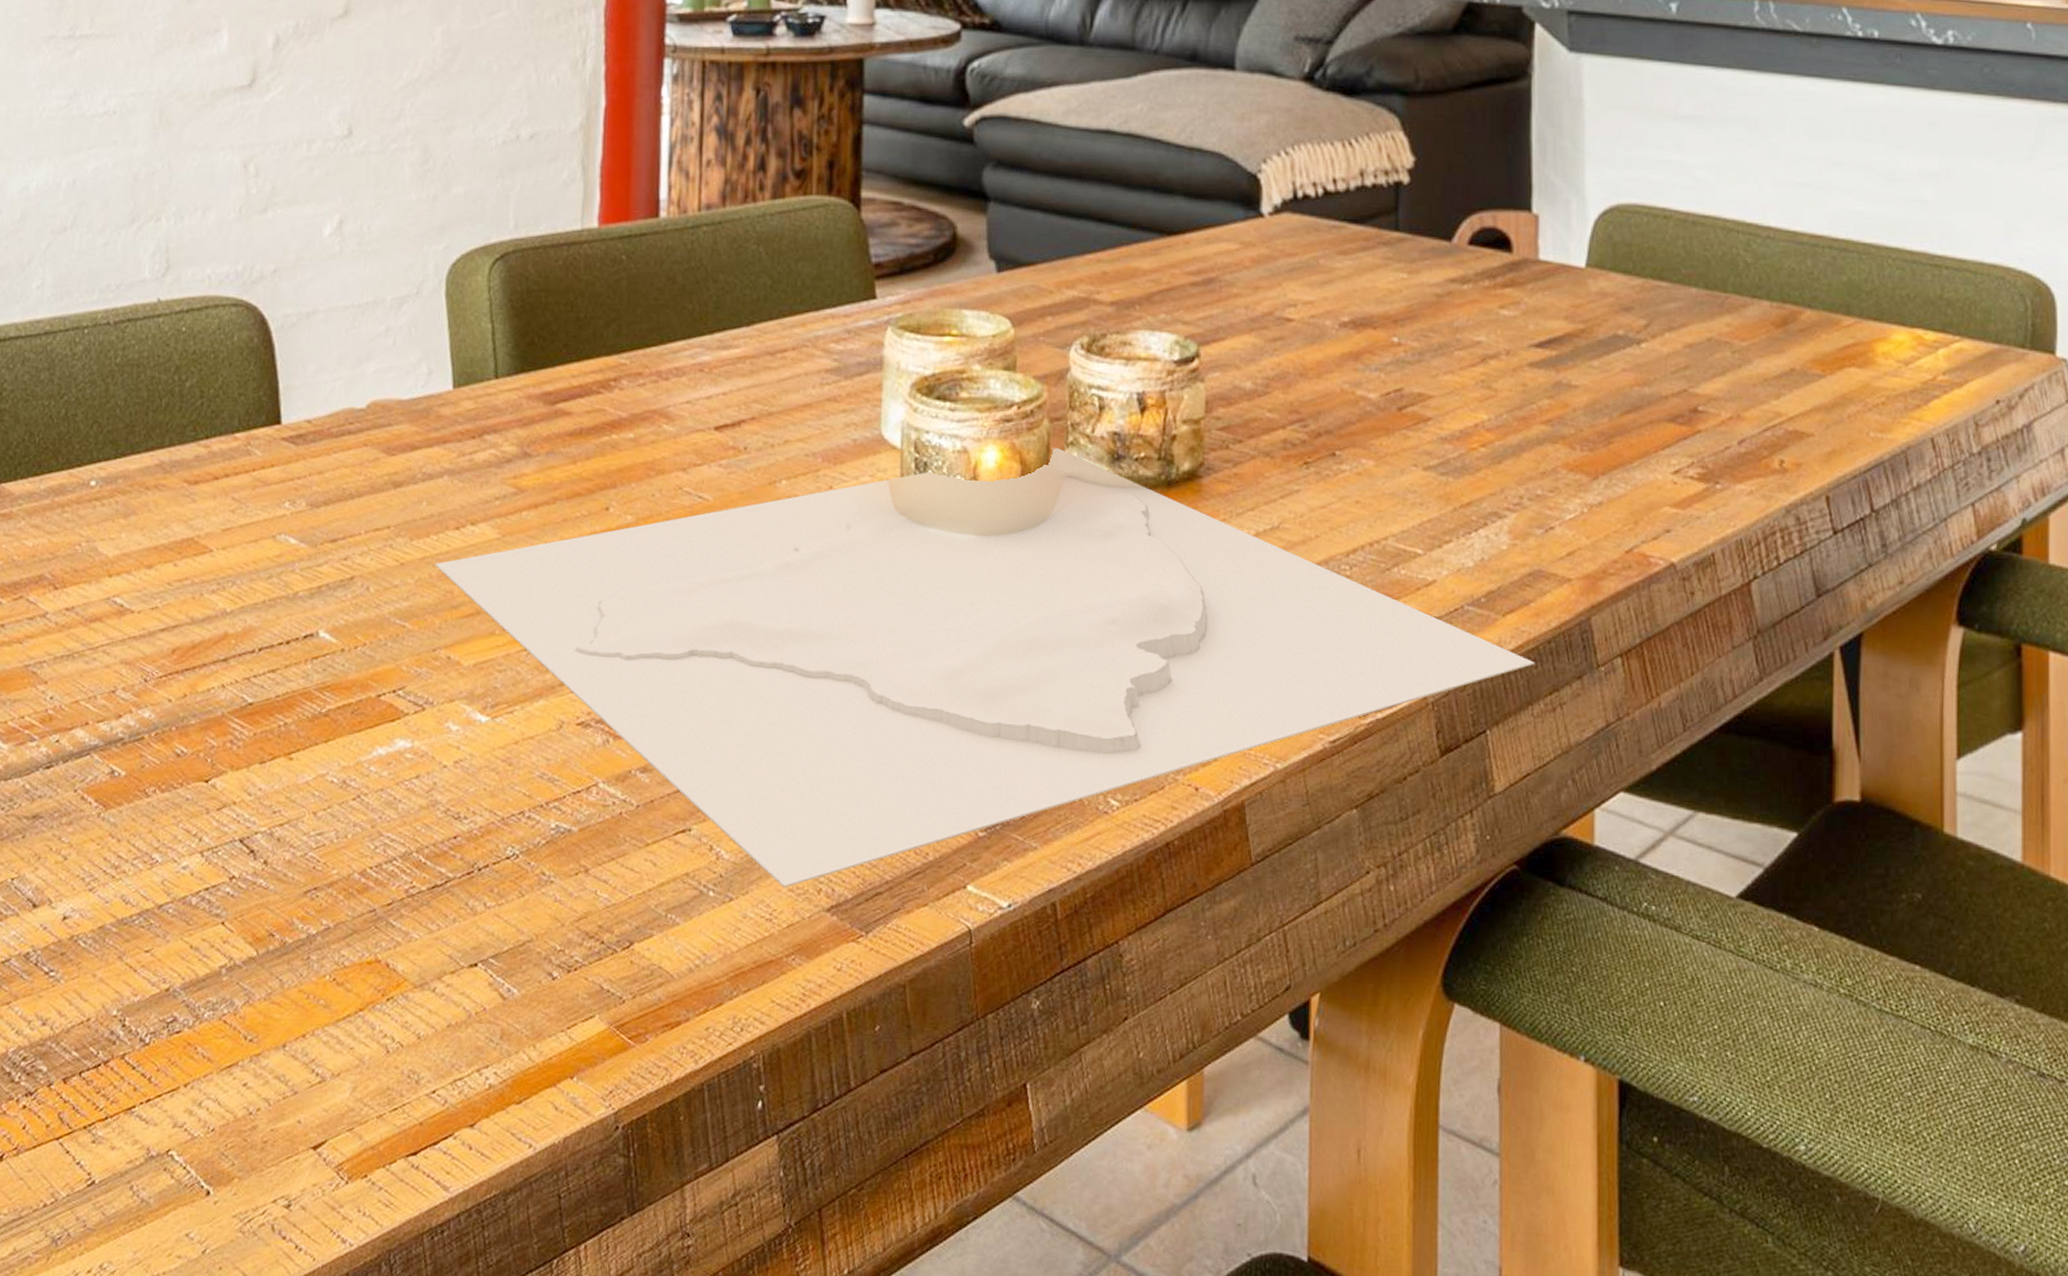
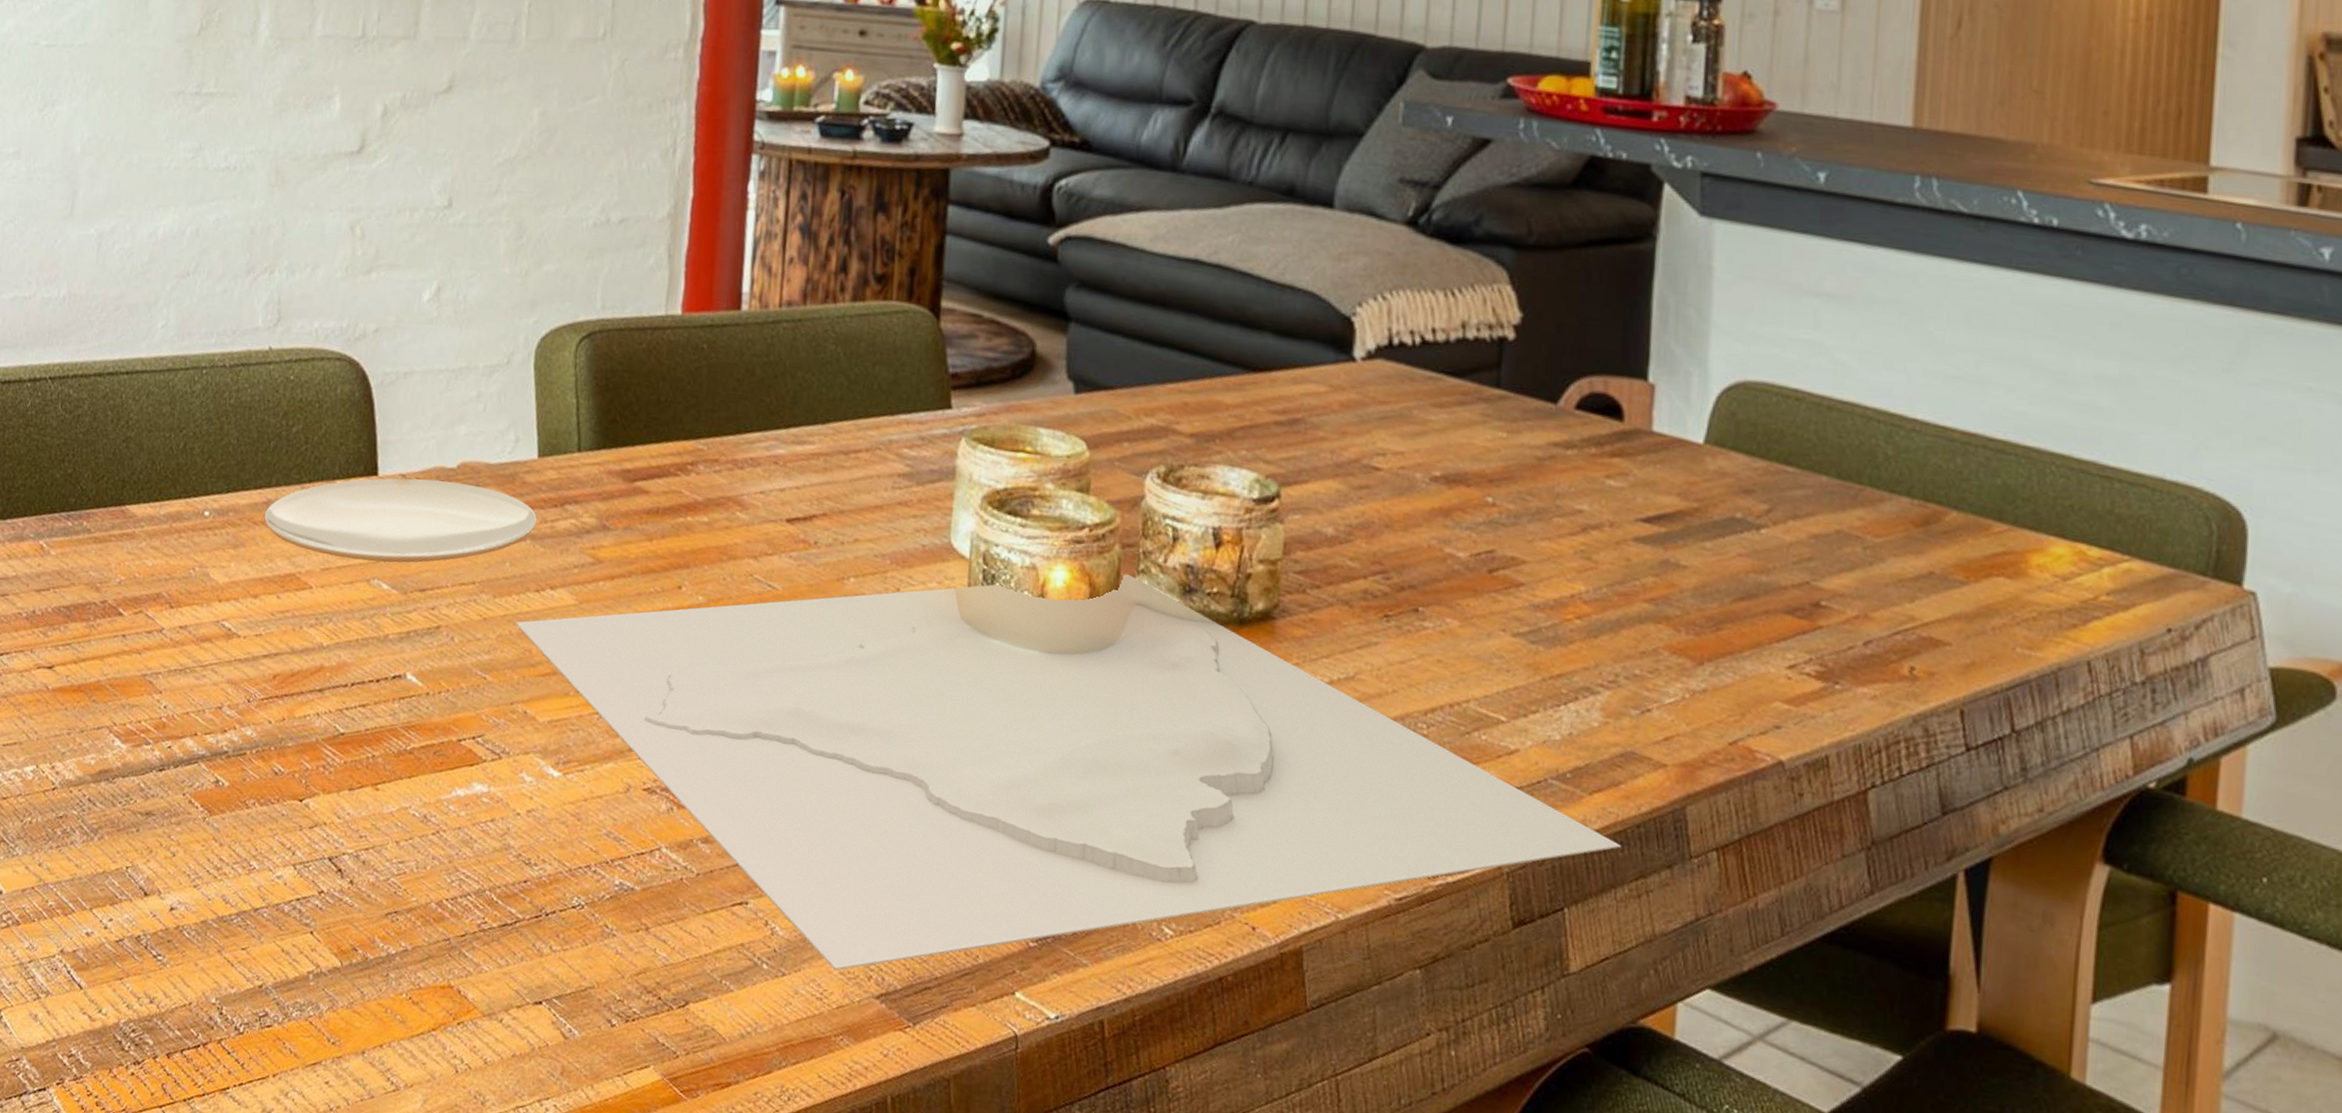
plate: none [157,422,455,516] -> present [264,478,538,563]

